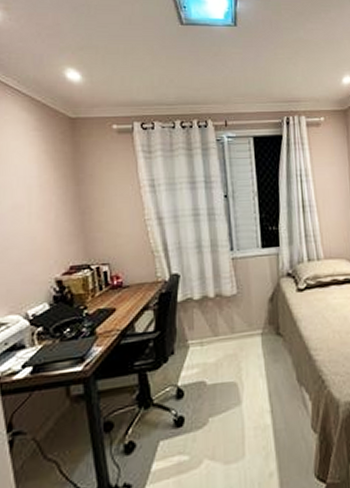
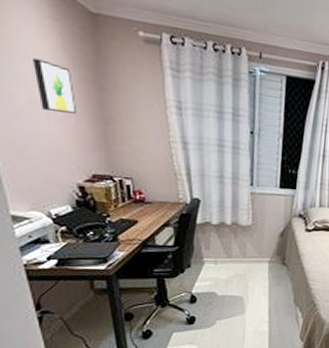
wall art: none [17,166,56,211] -> present [31,58,76,114]

